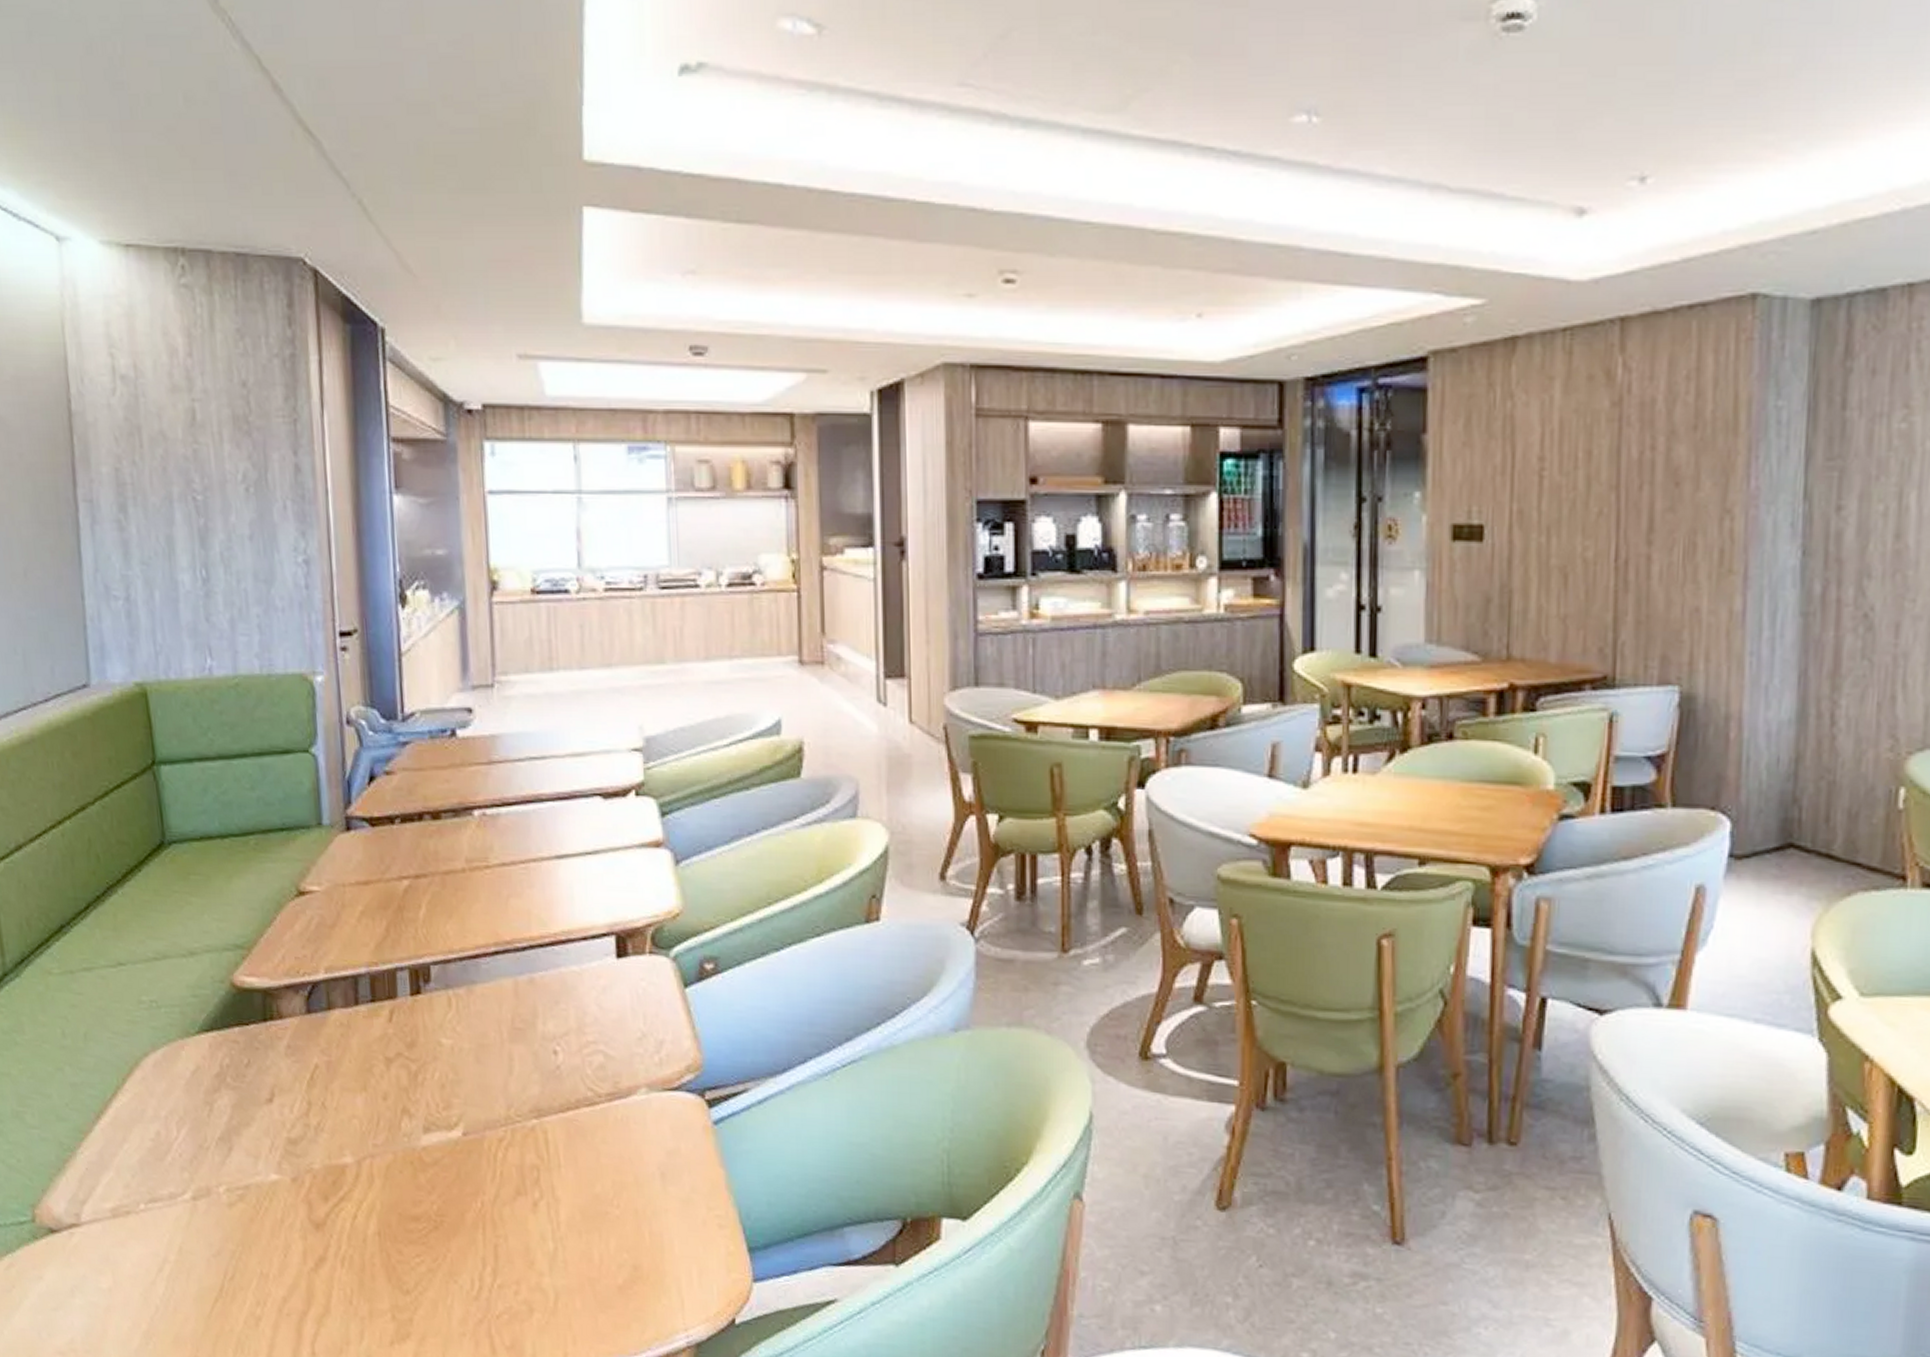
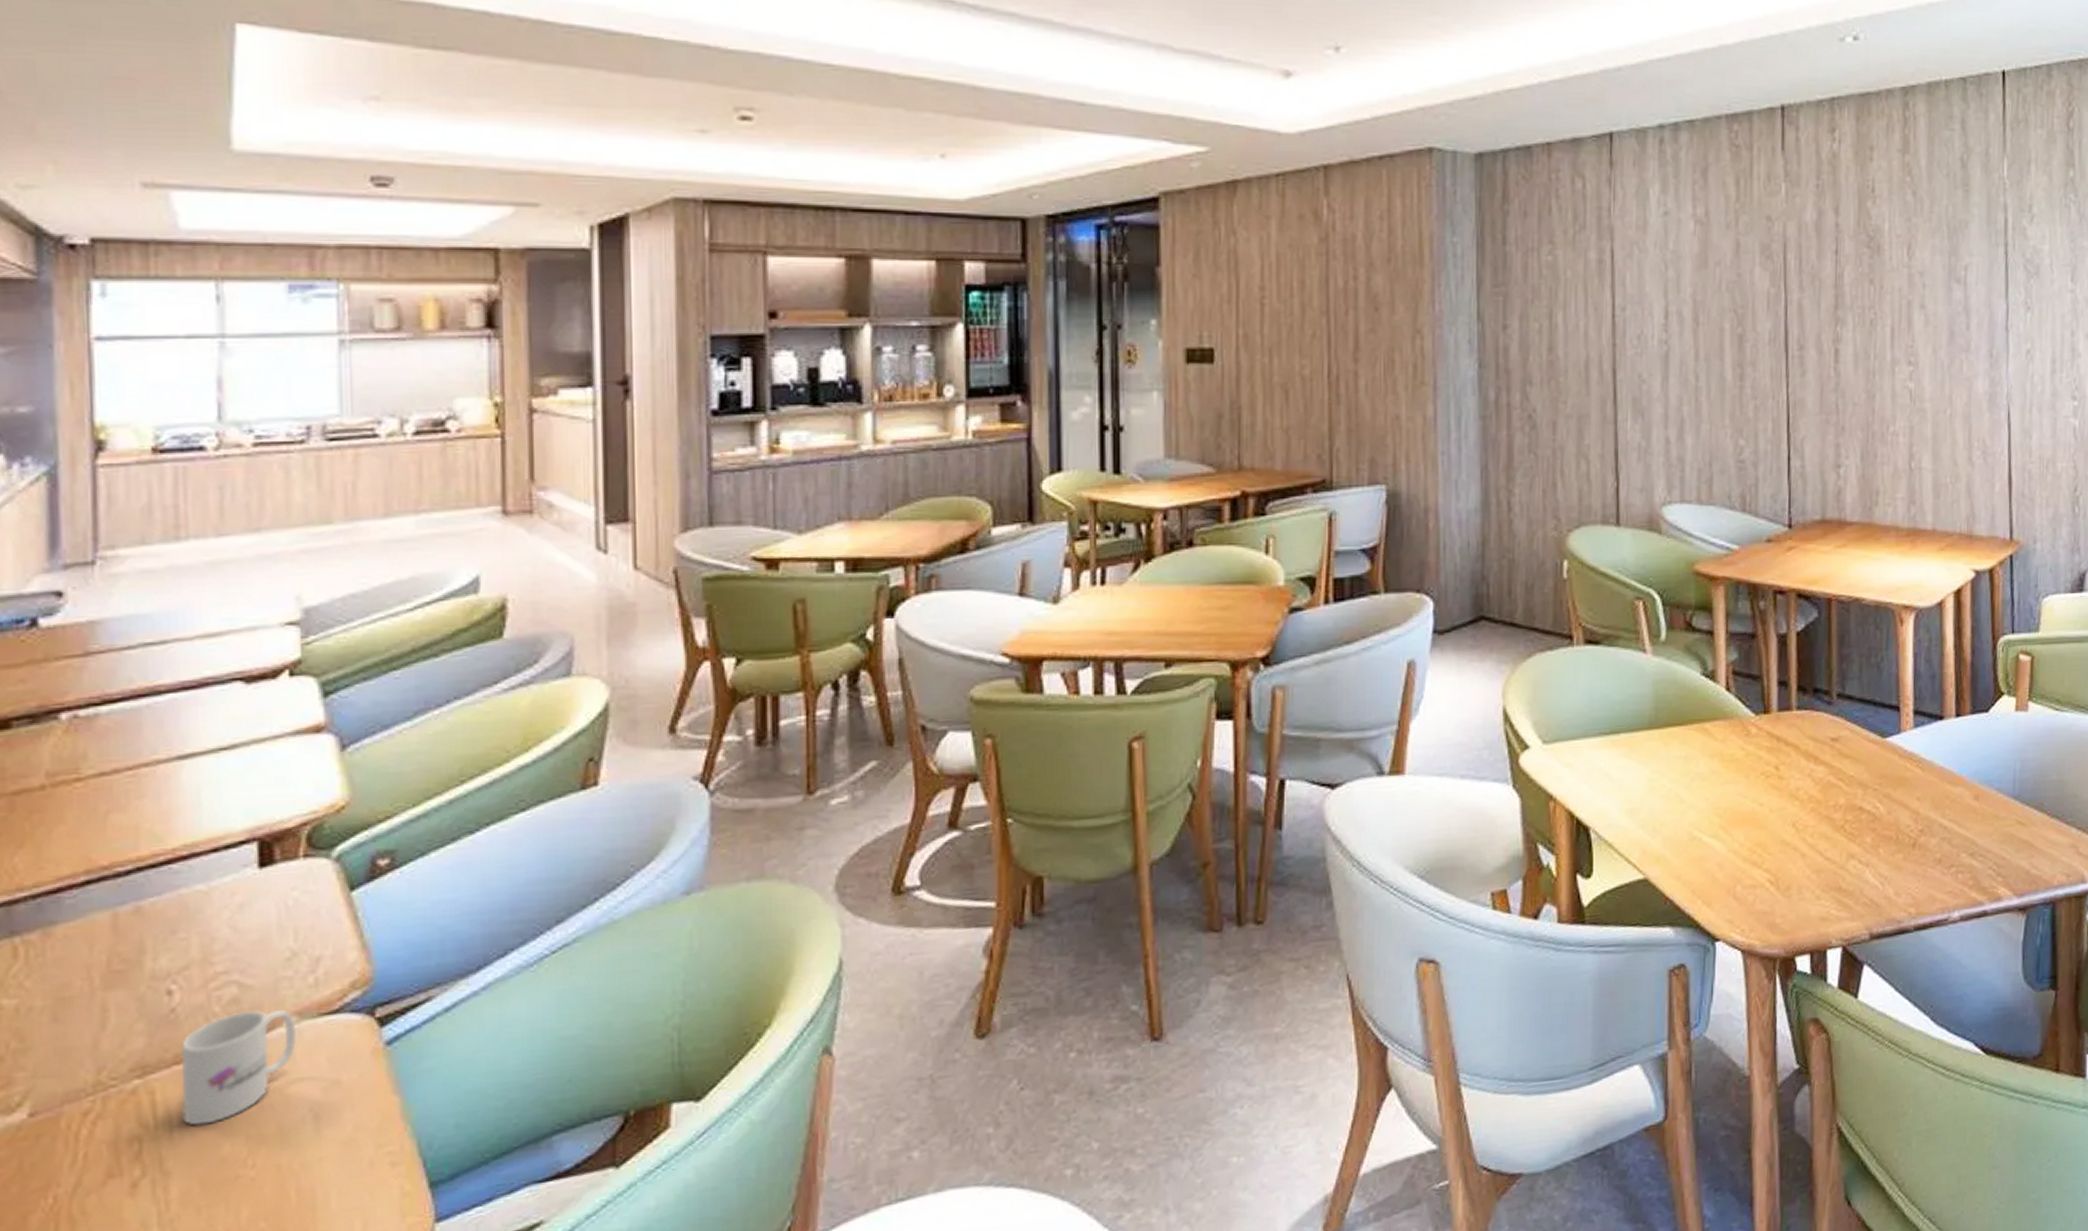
mug: none [564,1076,647,1166] -> present [180,1009,297,1126]

